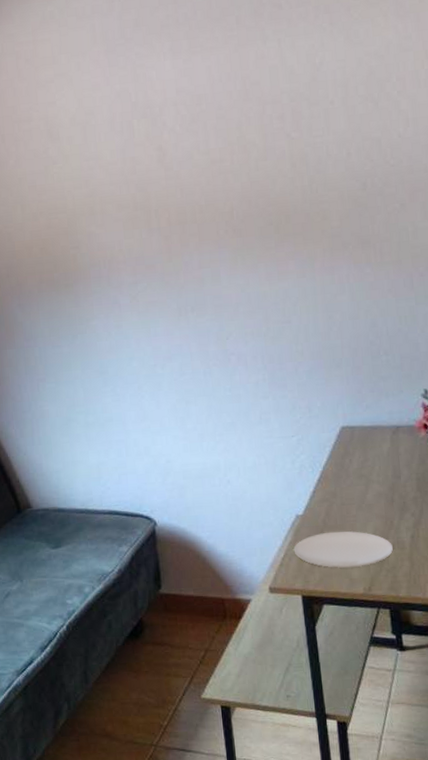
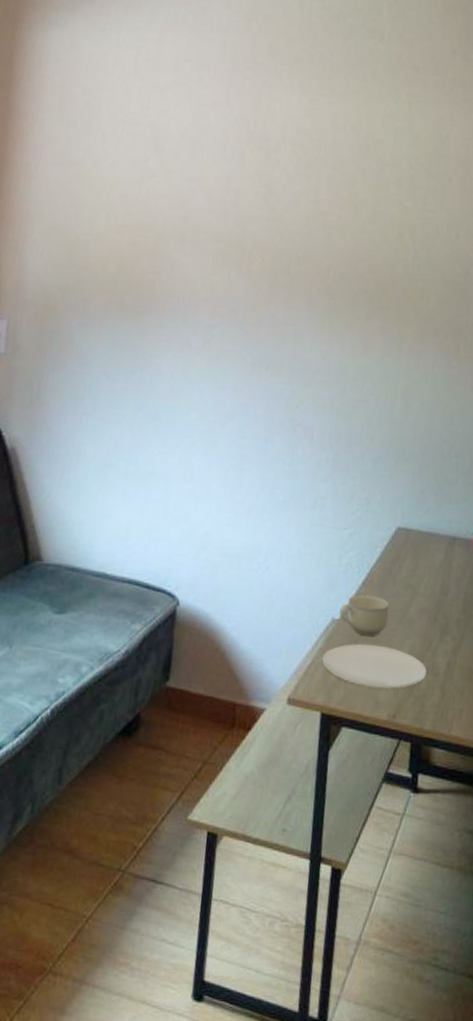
cup: none [301,489,349,525] -> present [339,594,390,636]

